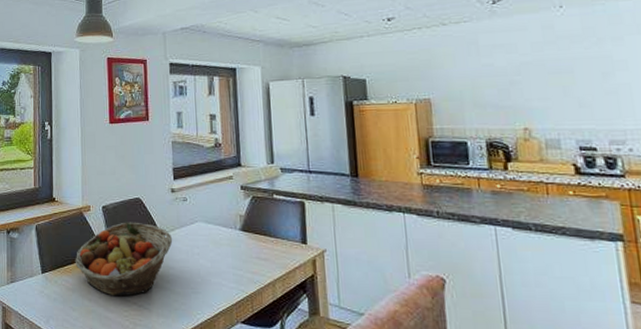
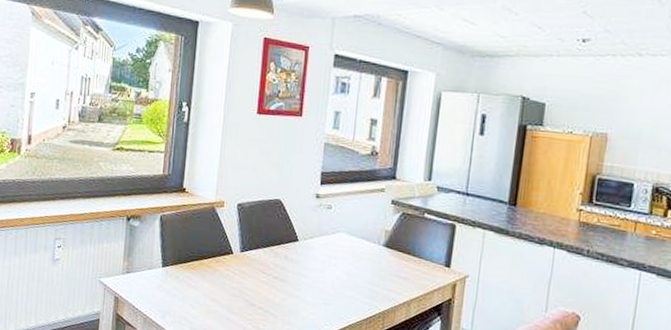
fruit basket: present [75,222,173,297] -> none [200,223,311,300]

